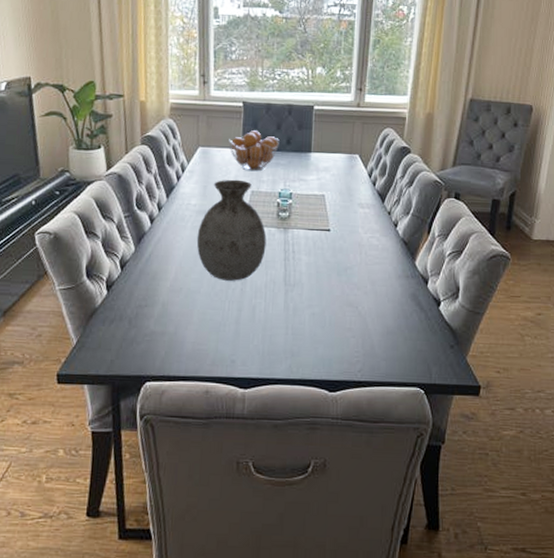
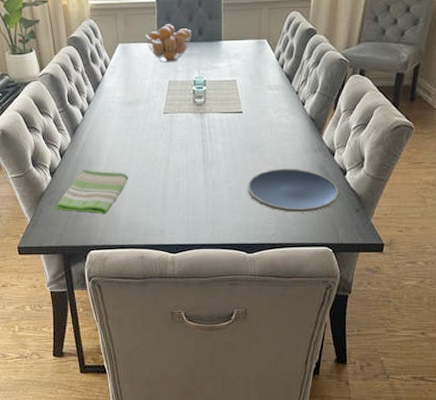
dish towel: none [109,283,198,339] -> present [56,168,128,215]
vase: present [196,179,267,281] -> none [123,71,185,162]
plate: none [332,295,432,347] -> present [248,169,339,213]

